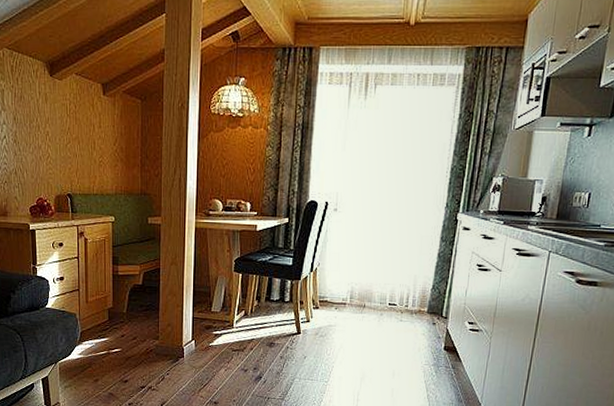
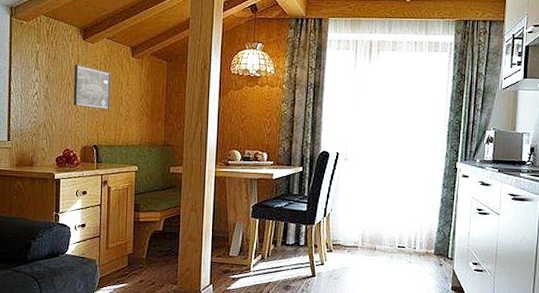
wall art: none [42,103,83,155] -> present [73,64,111,110]

